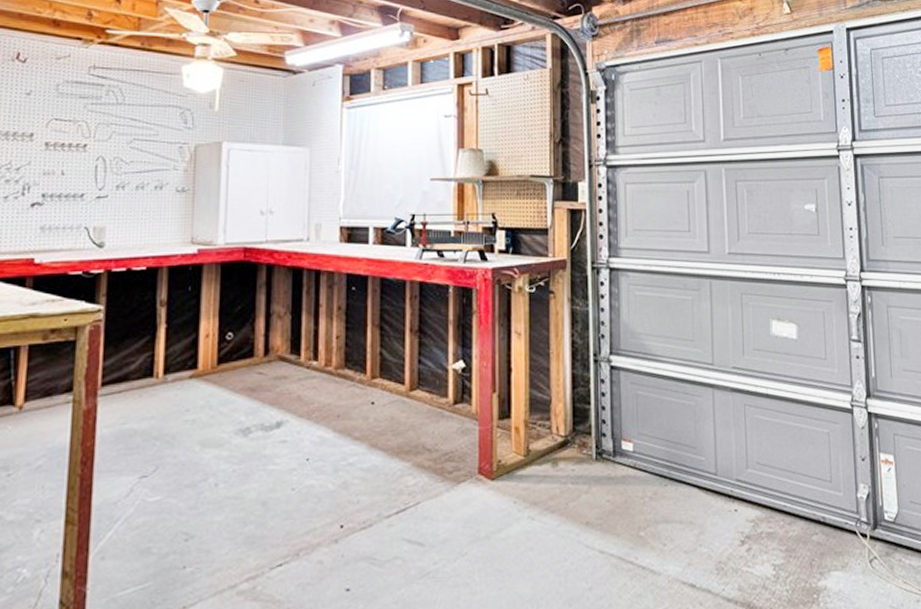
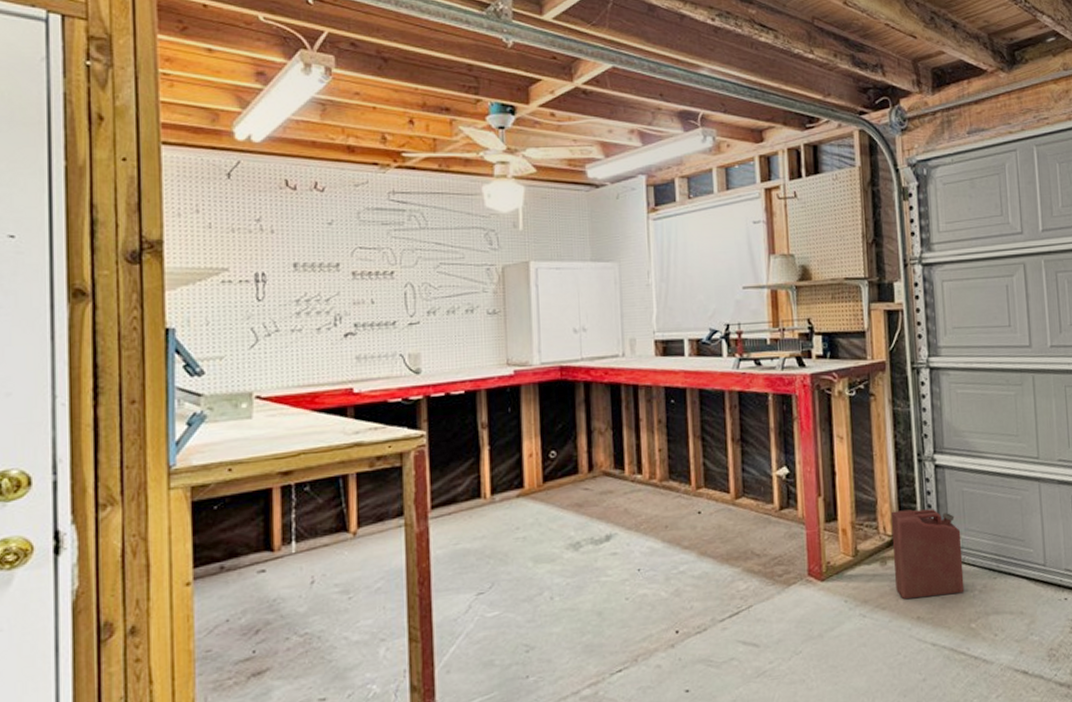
jerry can: none [564,410,635,504] -> present [890,509,965,600]

